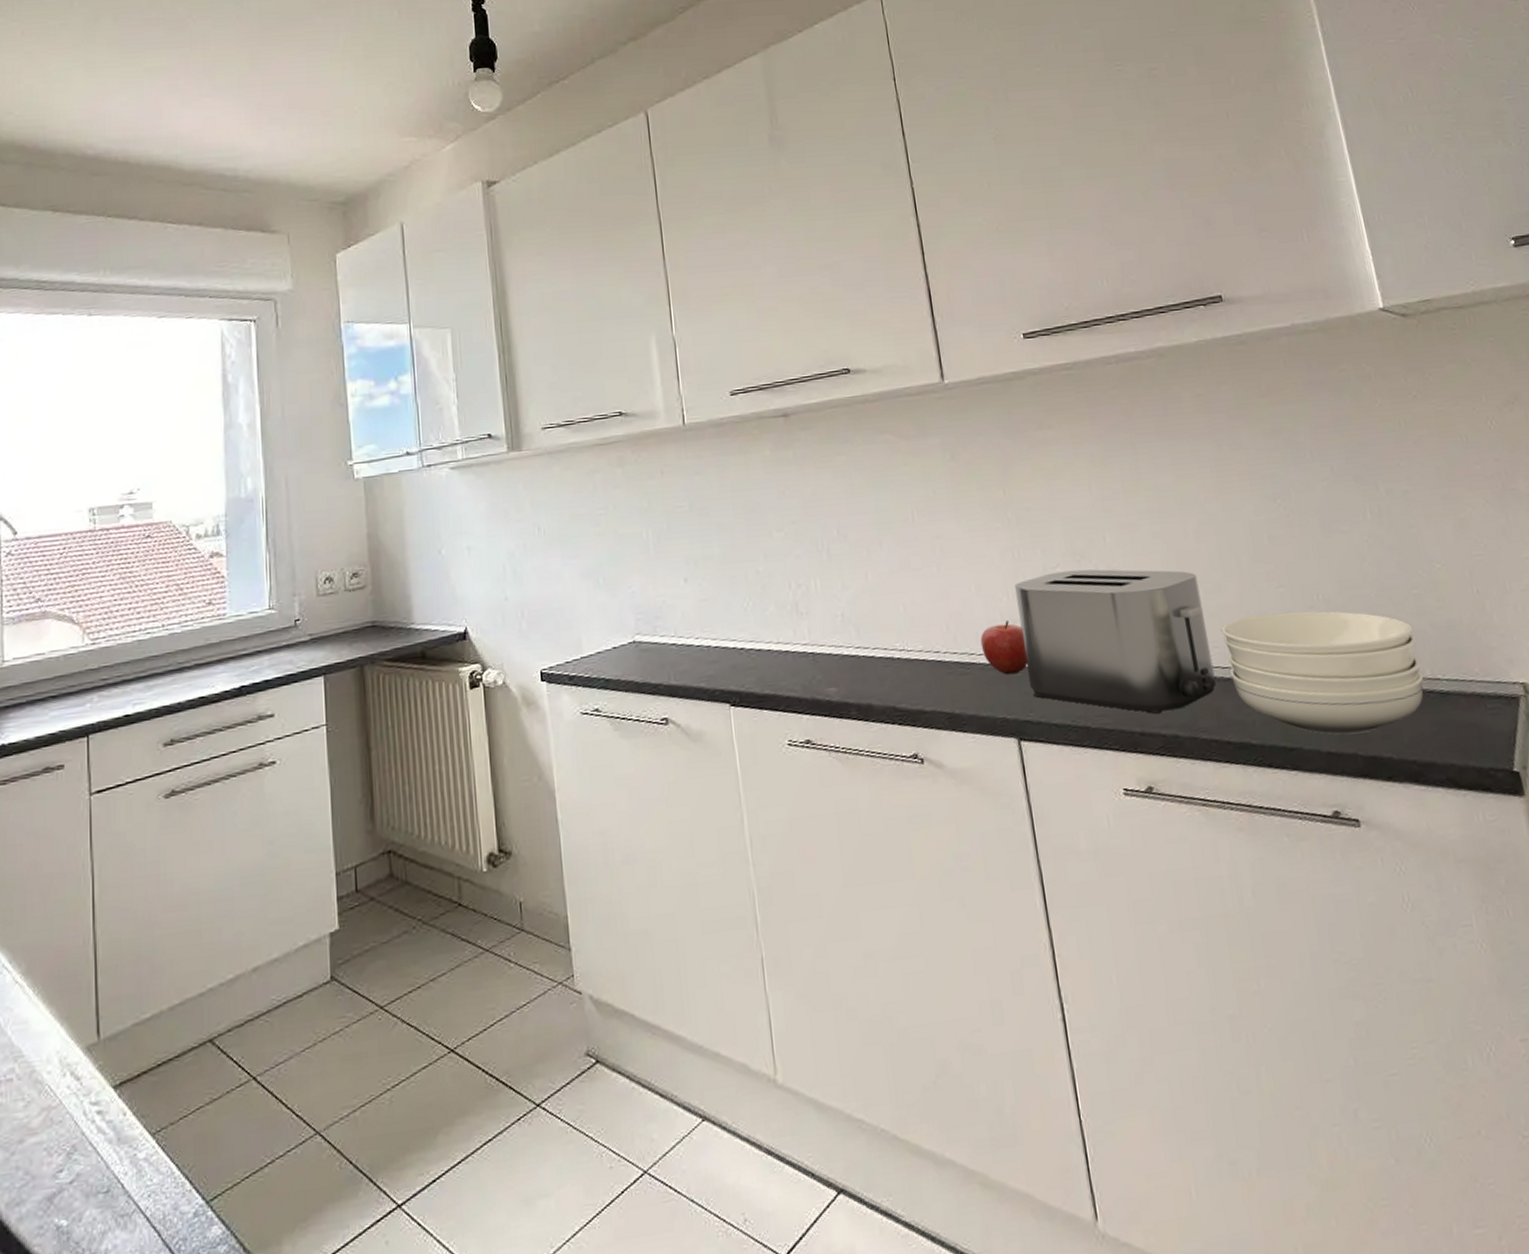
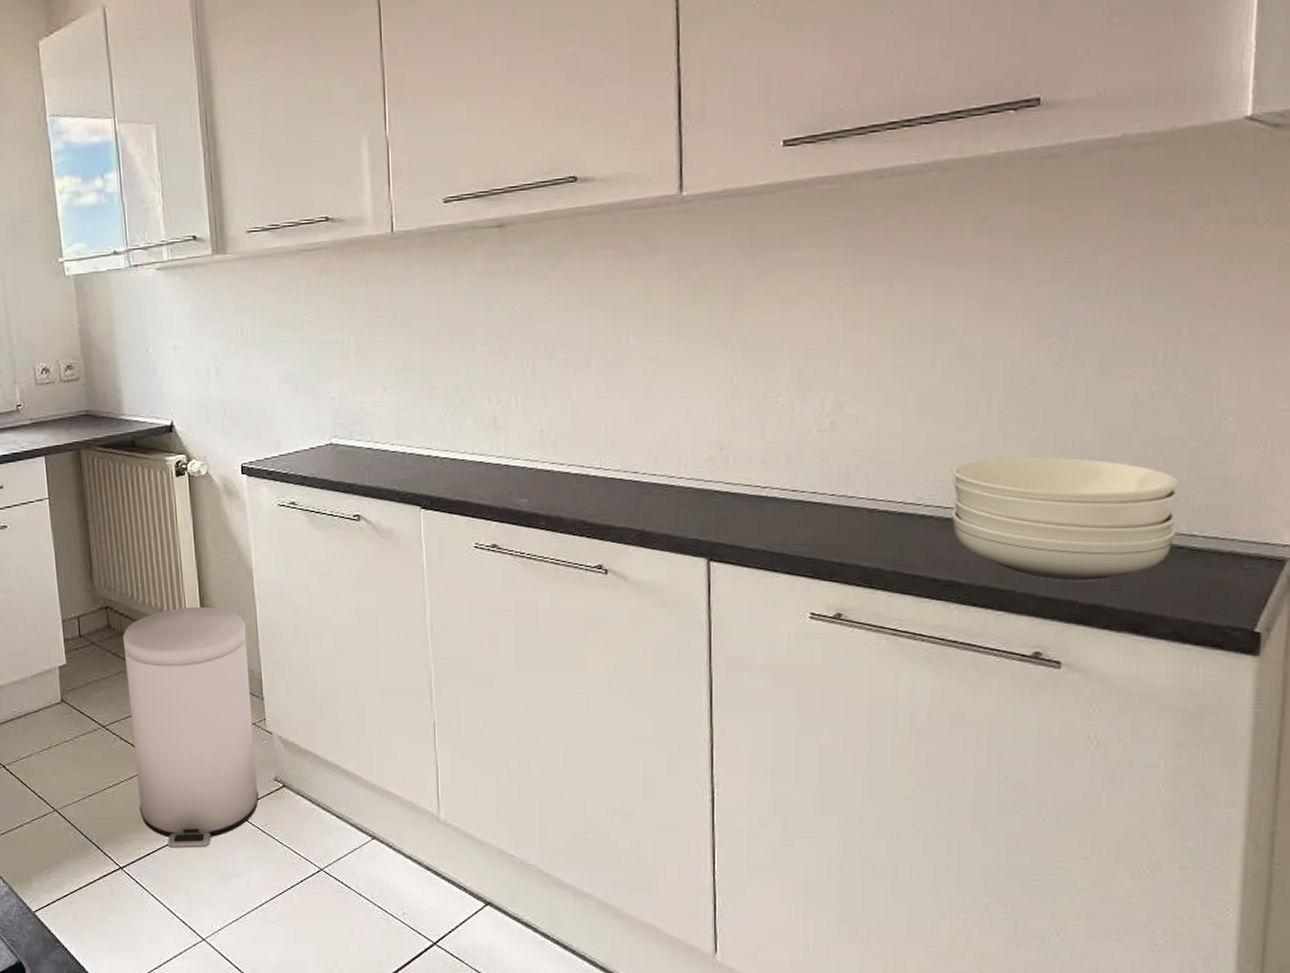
pedal bin: none [407,839,568,1169] -> present [122,607,259,849]
fruit: present [980,619,1028,675] -> none [682,445,730,499]
toaster: present [1014,569,1216,715] -> none [727,400,936,548]

